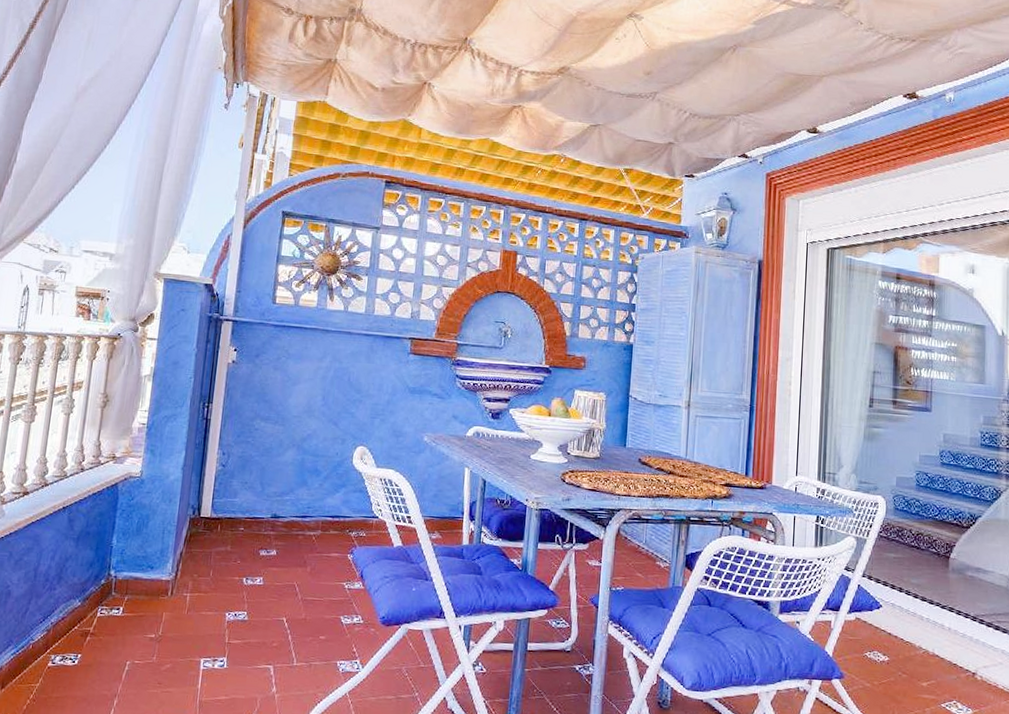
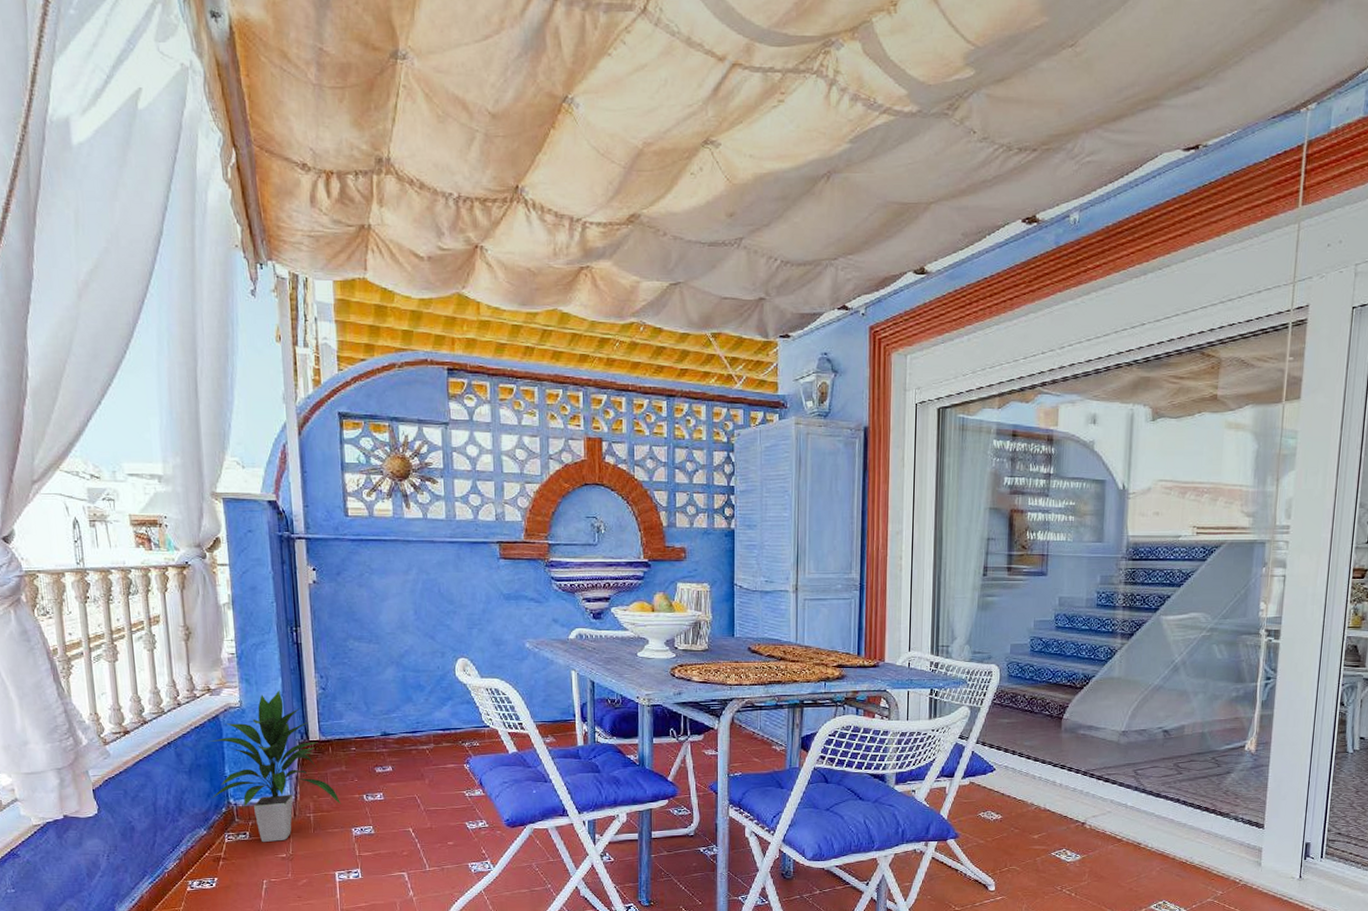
indoor plant: none [94,464,220,620] -> present [208,690,342,843]

